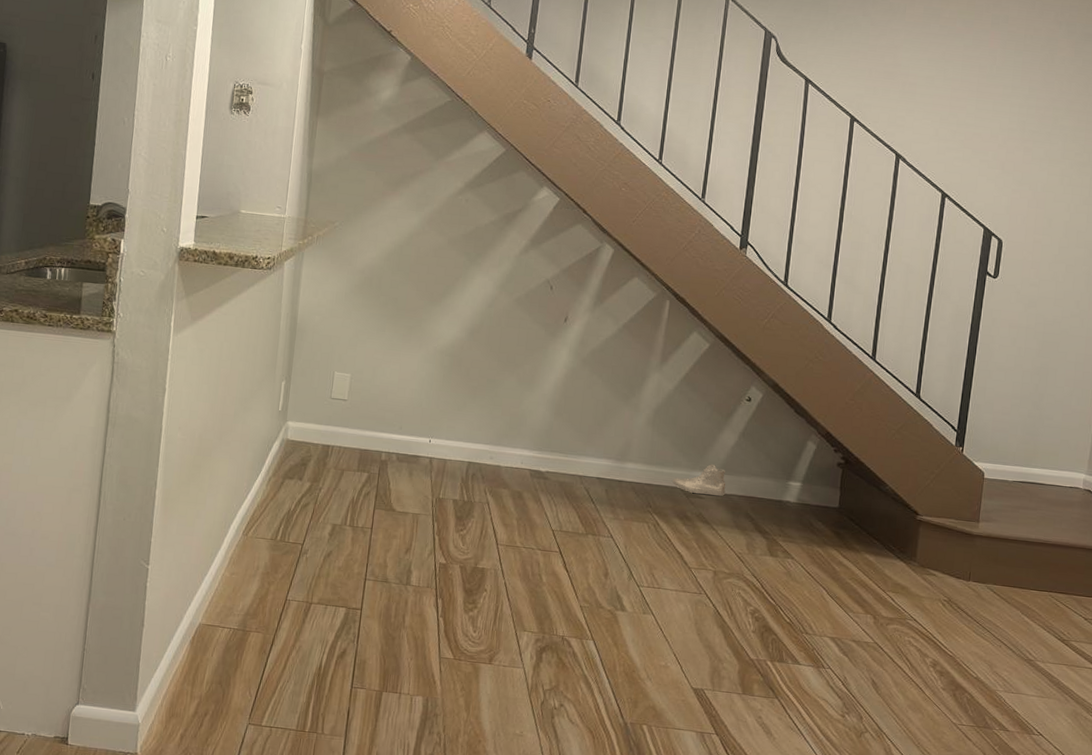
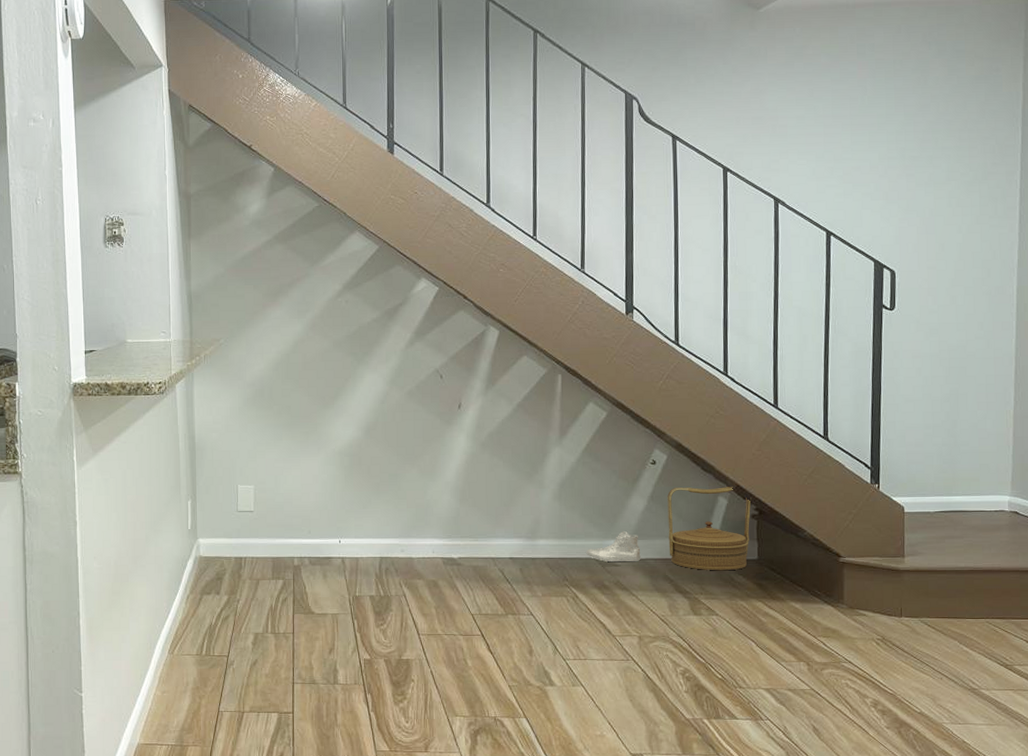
basket: none [753,427,839,516] -> present [667,487,751,571]

